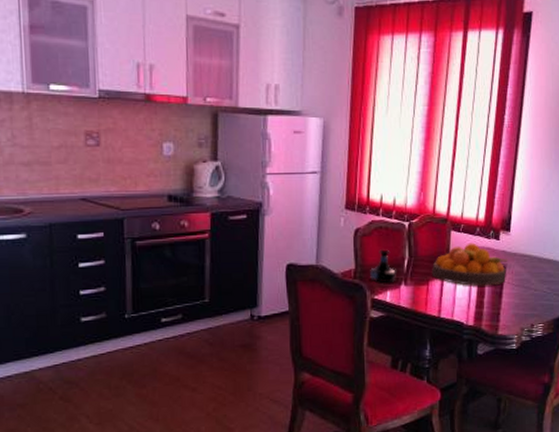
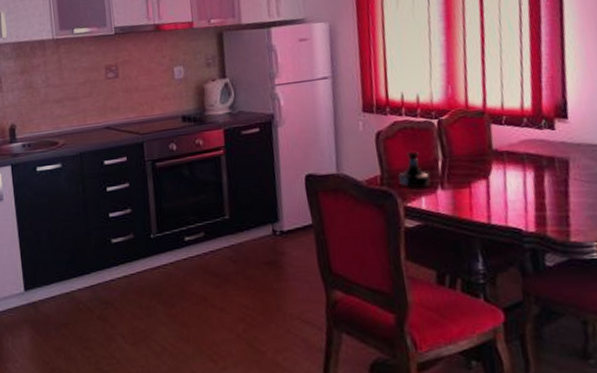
fruit bowl: present [431,242,508,286] -> none [472,135,571,186]

